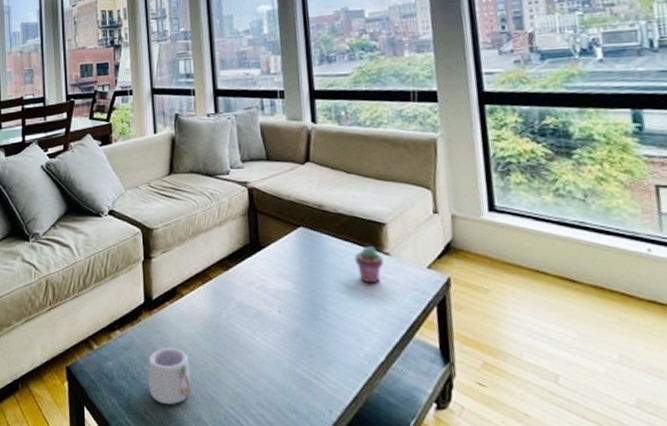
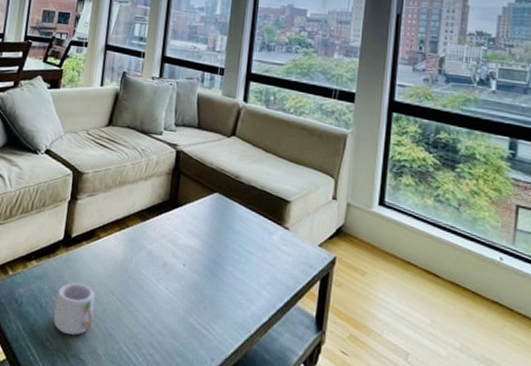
potted succulent: present [353,246,383,284] -> none [257,219,282,253]

